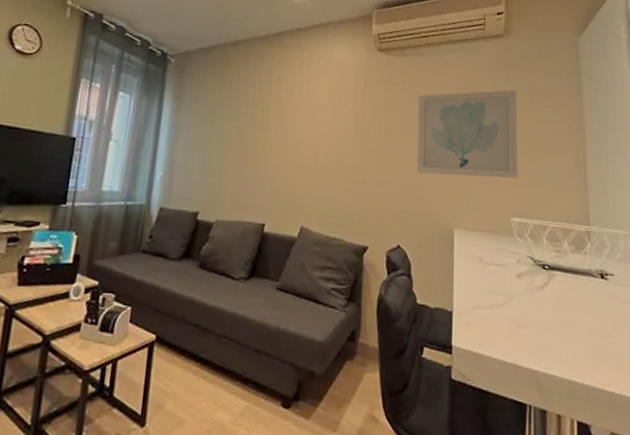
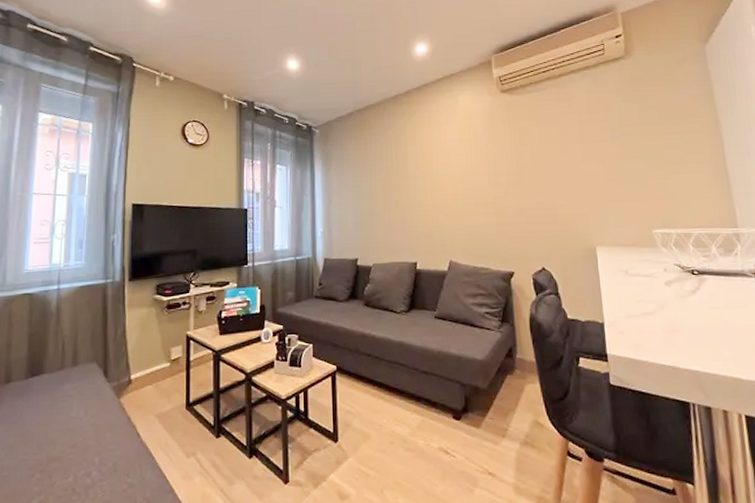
wall art: present [417,89,518,178] -> none [545,107,656,199]

